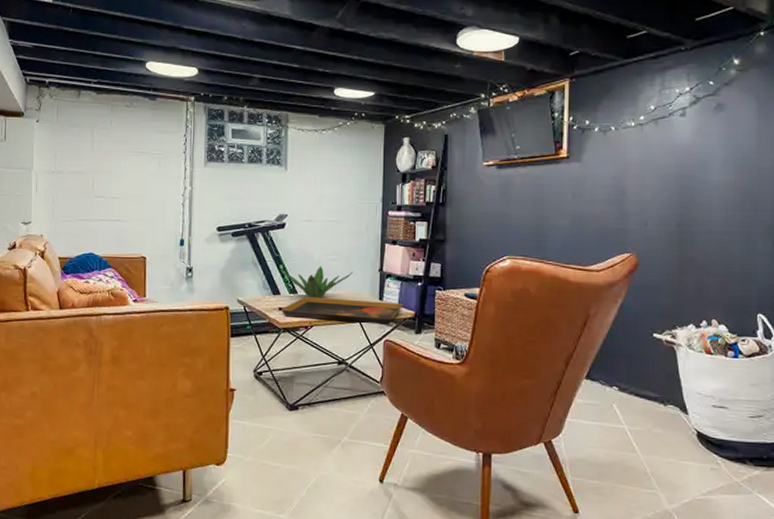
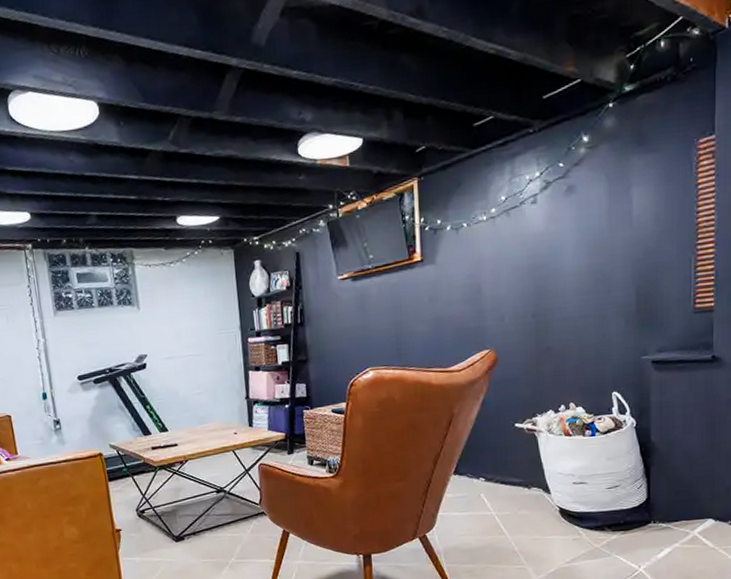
decorative plant: present [280,266,353,298] -> none [147,401,220,433]
decorative tray: present [280,296,404,325] -> none [153,427,274,455]

